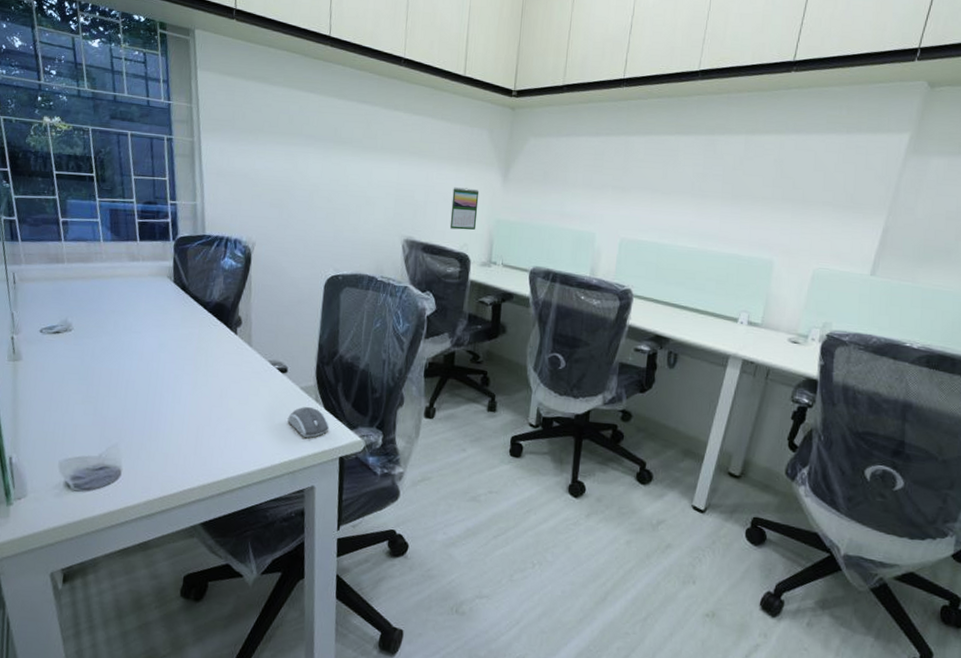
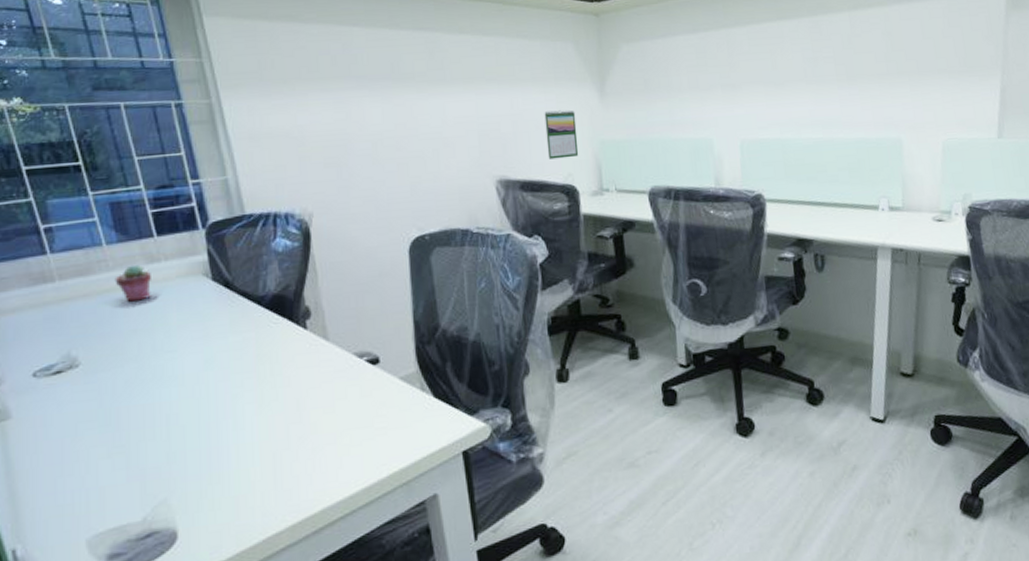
potted succulent: none [105,260,131,289] -> present [115,264,151,302]
computer mouse: present [288,406,330,438] -> none [390,398,445,437]

